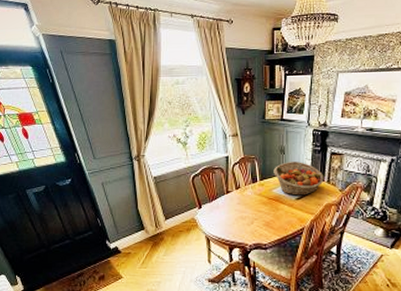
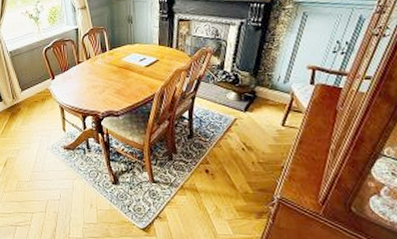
fruit basket: present [273,162,324,196] -> none [122,30,173,63]

